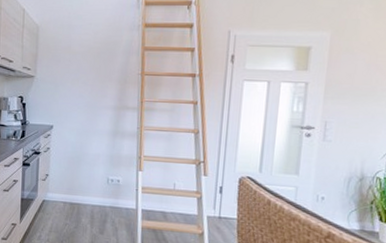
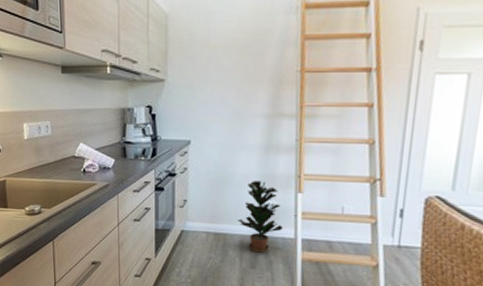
potted plant: none [90,160,127,221] -> present [238,181,284,253]

